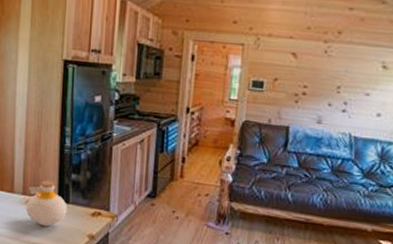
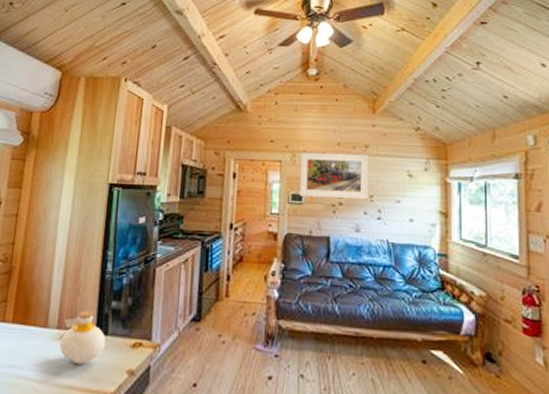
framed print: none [261,35,342,91] -> present [299,152,369,200]

